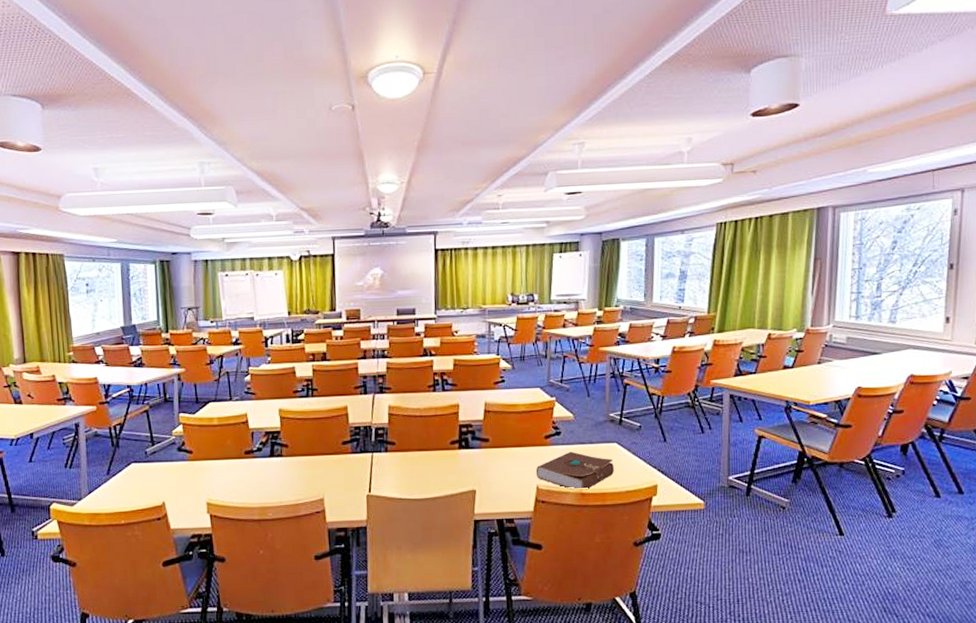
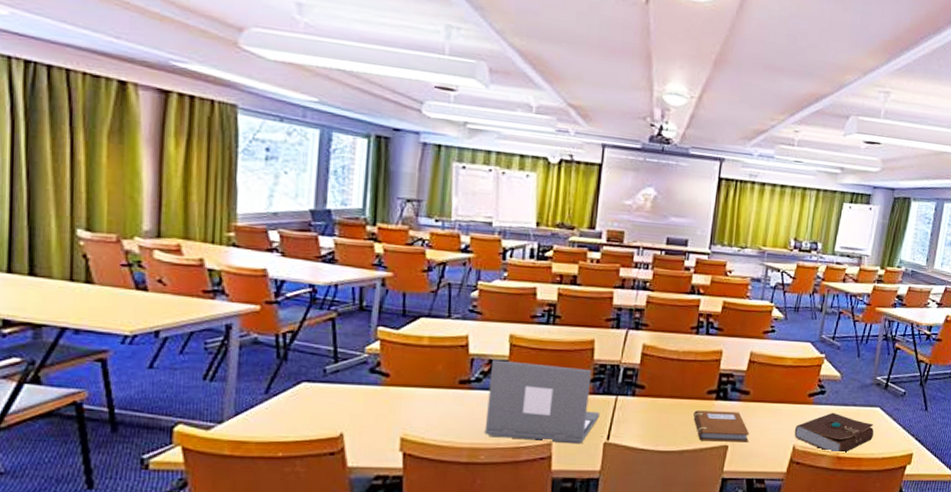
laptop: none [267,431,360,498] -> present [484,360,600,444]
notebook: none [441,458,494,488] -> present [693,410,749,443]

